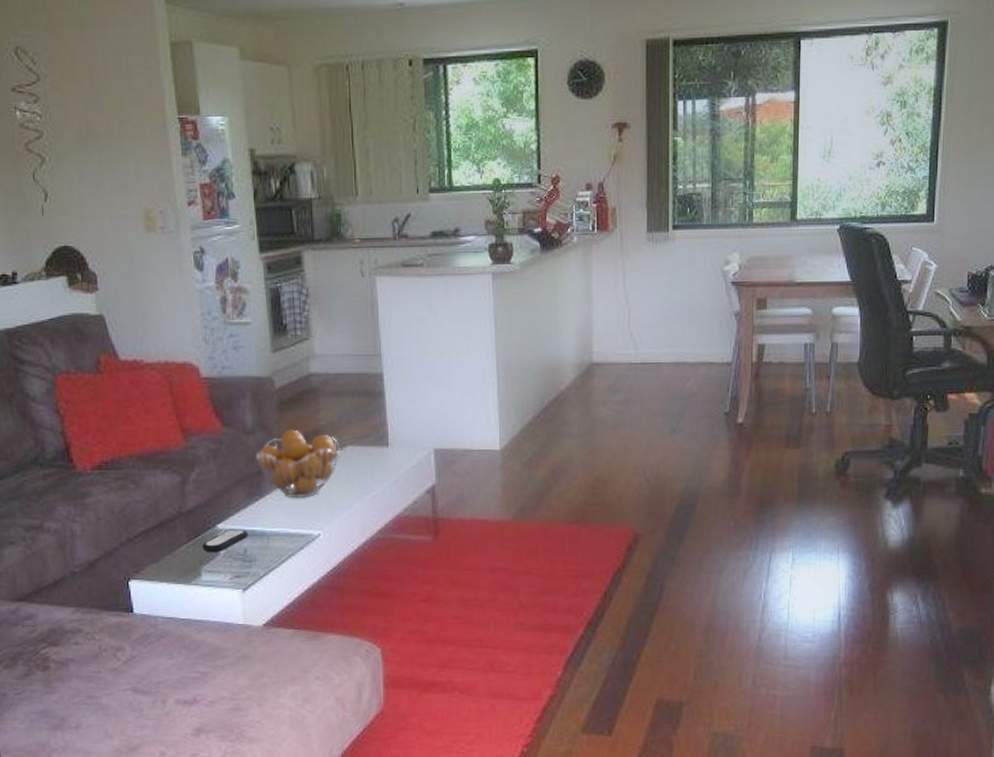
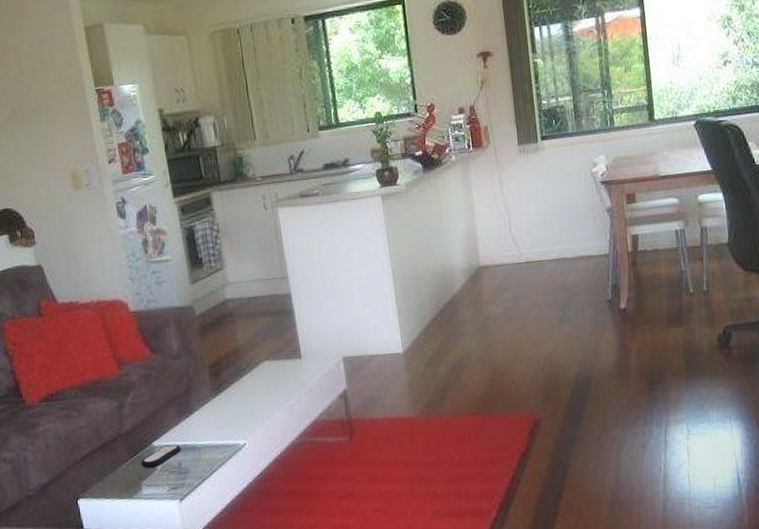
fruit basket: present [255,429,340,497] -> none [182,350,258,412]

